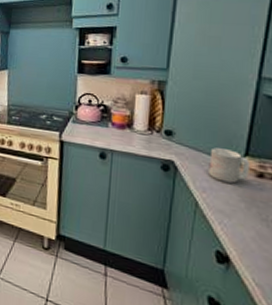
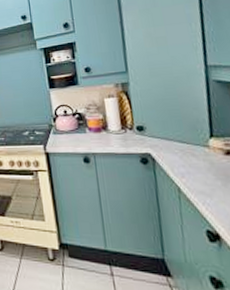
mug: present [208,147,250,183] -> none [180,134,218,165]

